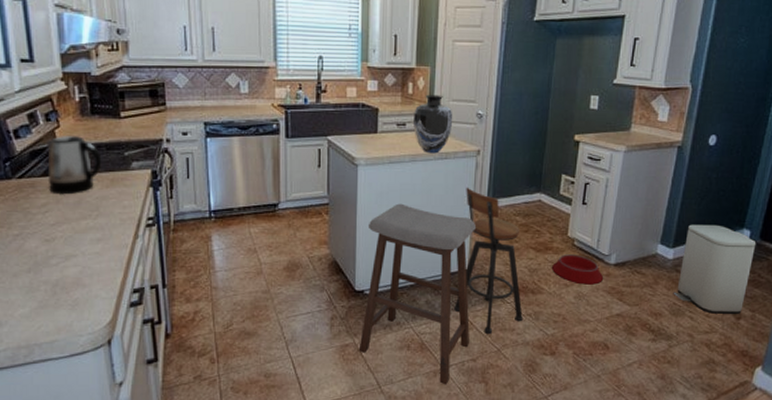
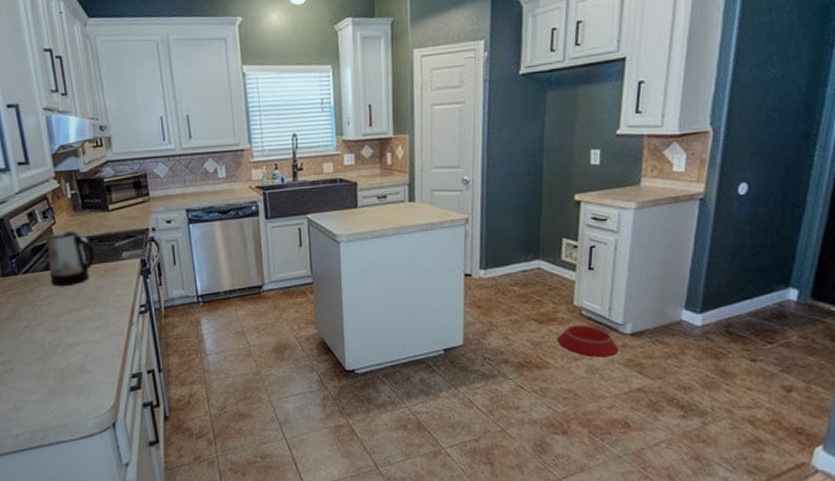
bar stool: present [358,203,477,385] -> none [353,279,470,467]
vase: present [413,94,453,154] -> none [394,163,437,225]
bar stool: present [454,187,523,334] -> none [451,258,528,412]
pedal bin: present [673,224,757,314] -> none [704,284,807,386]

